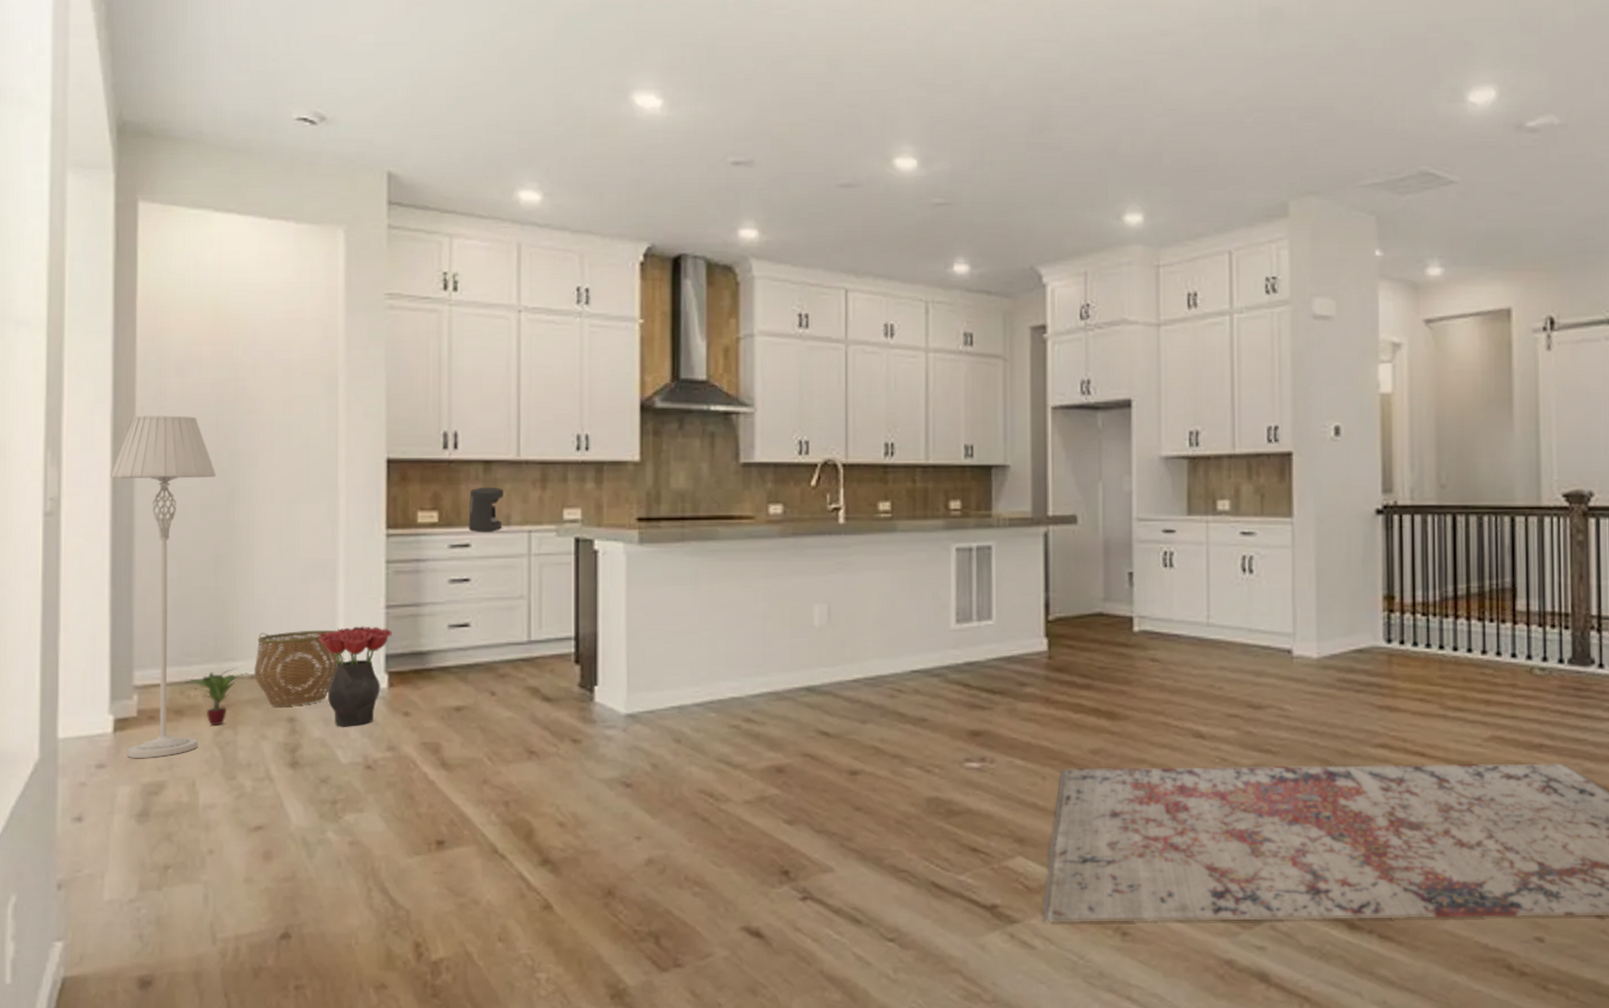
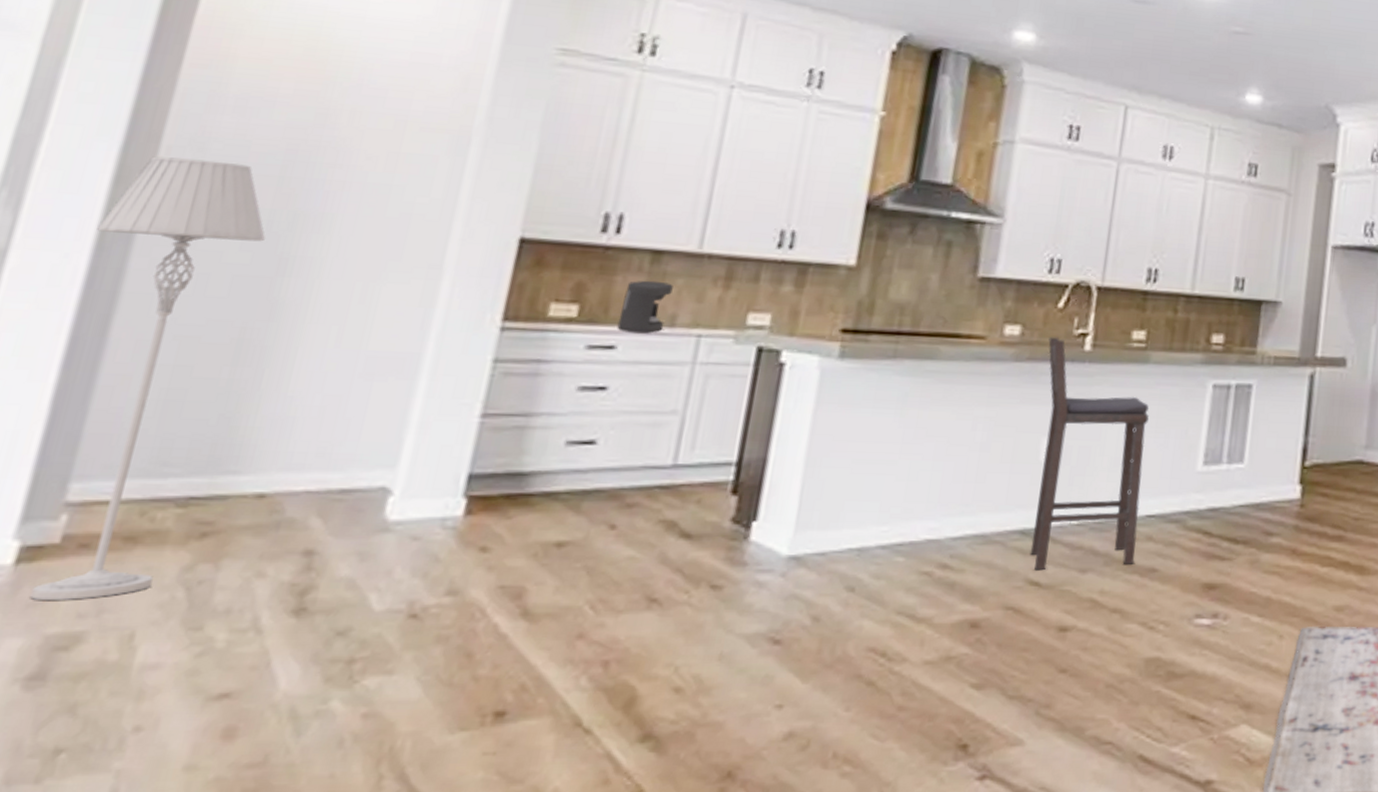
potted plant: present [184,668,249,725] -> none [149,483,257,558]
basket: present [254,630,341,707] -> none [263,439,401,536]
bouquet: present [317,626,392,727] -> none [370,437,484,564]
bar stool: none [807,513,906,722] -> present [1030,336,1149,571]

